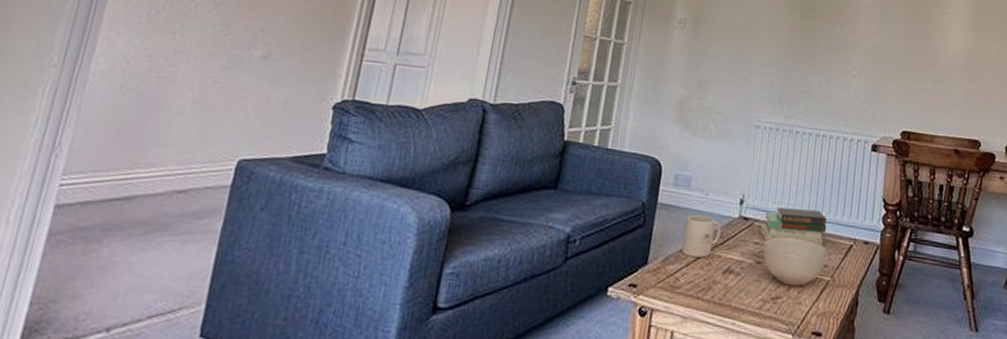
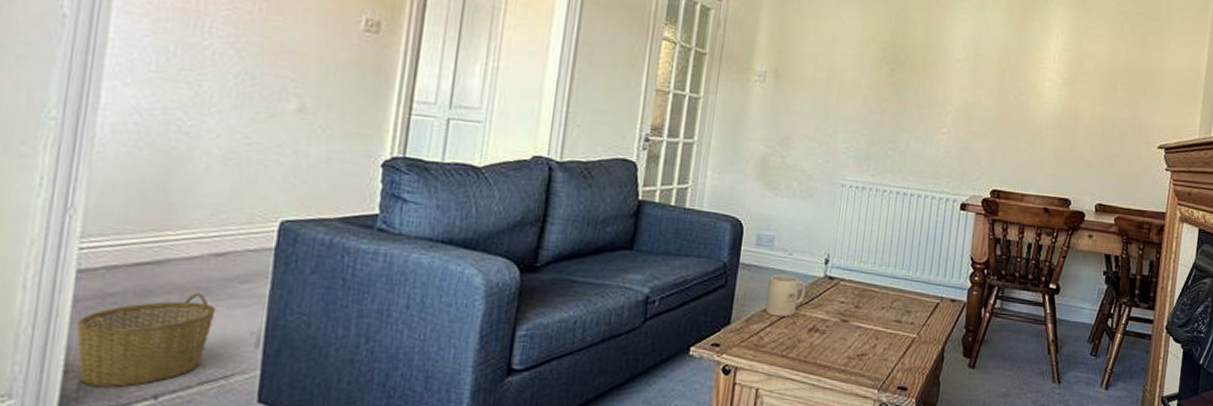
basket: none [43,227,172,319] -> present [76,292,216,387]
books: present [760,207,827,246] -> none [845,266,914,304]
bowl: present [763,236,827,287] -> none [848,295,914,344]

